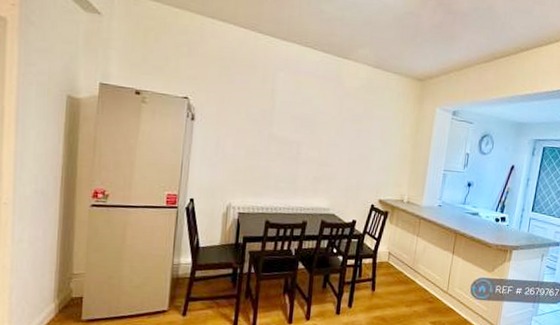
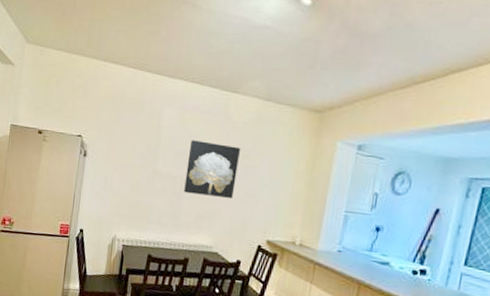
wall art: none [300,104,354,161] -> present [184,140,241,198]

